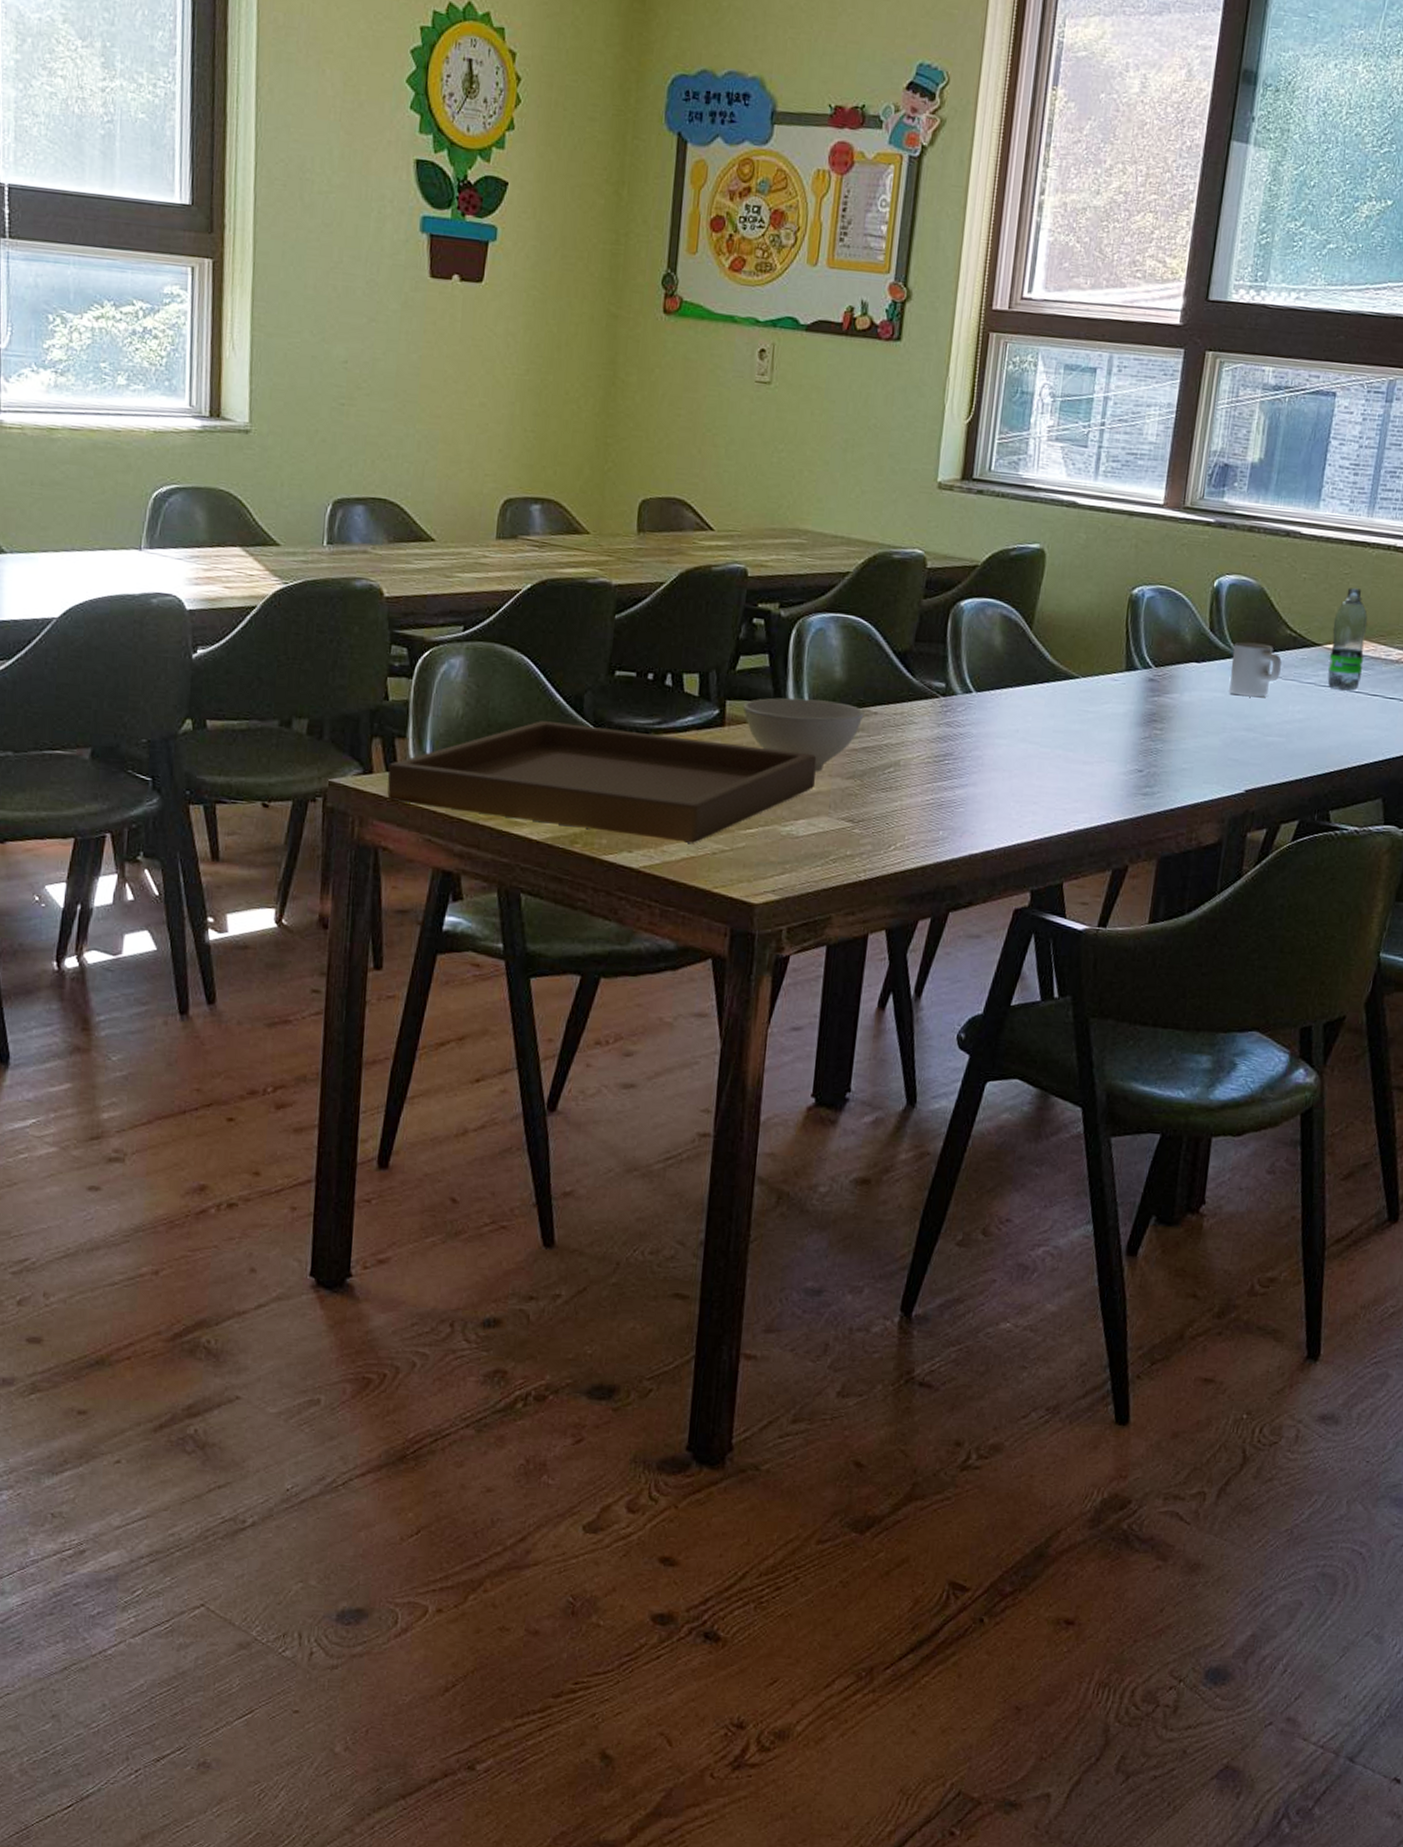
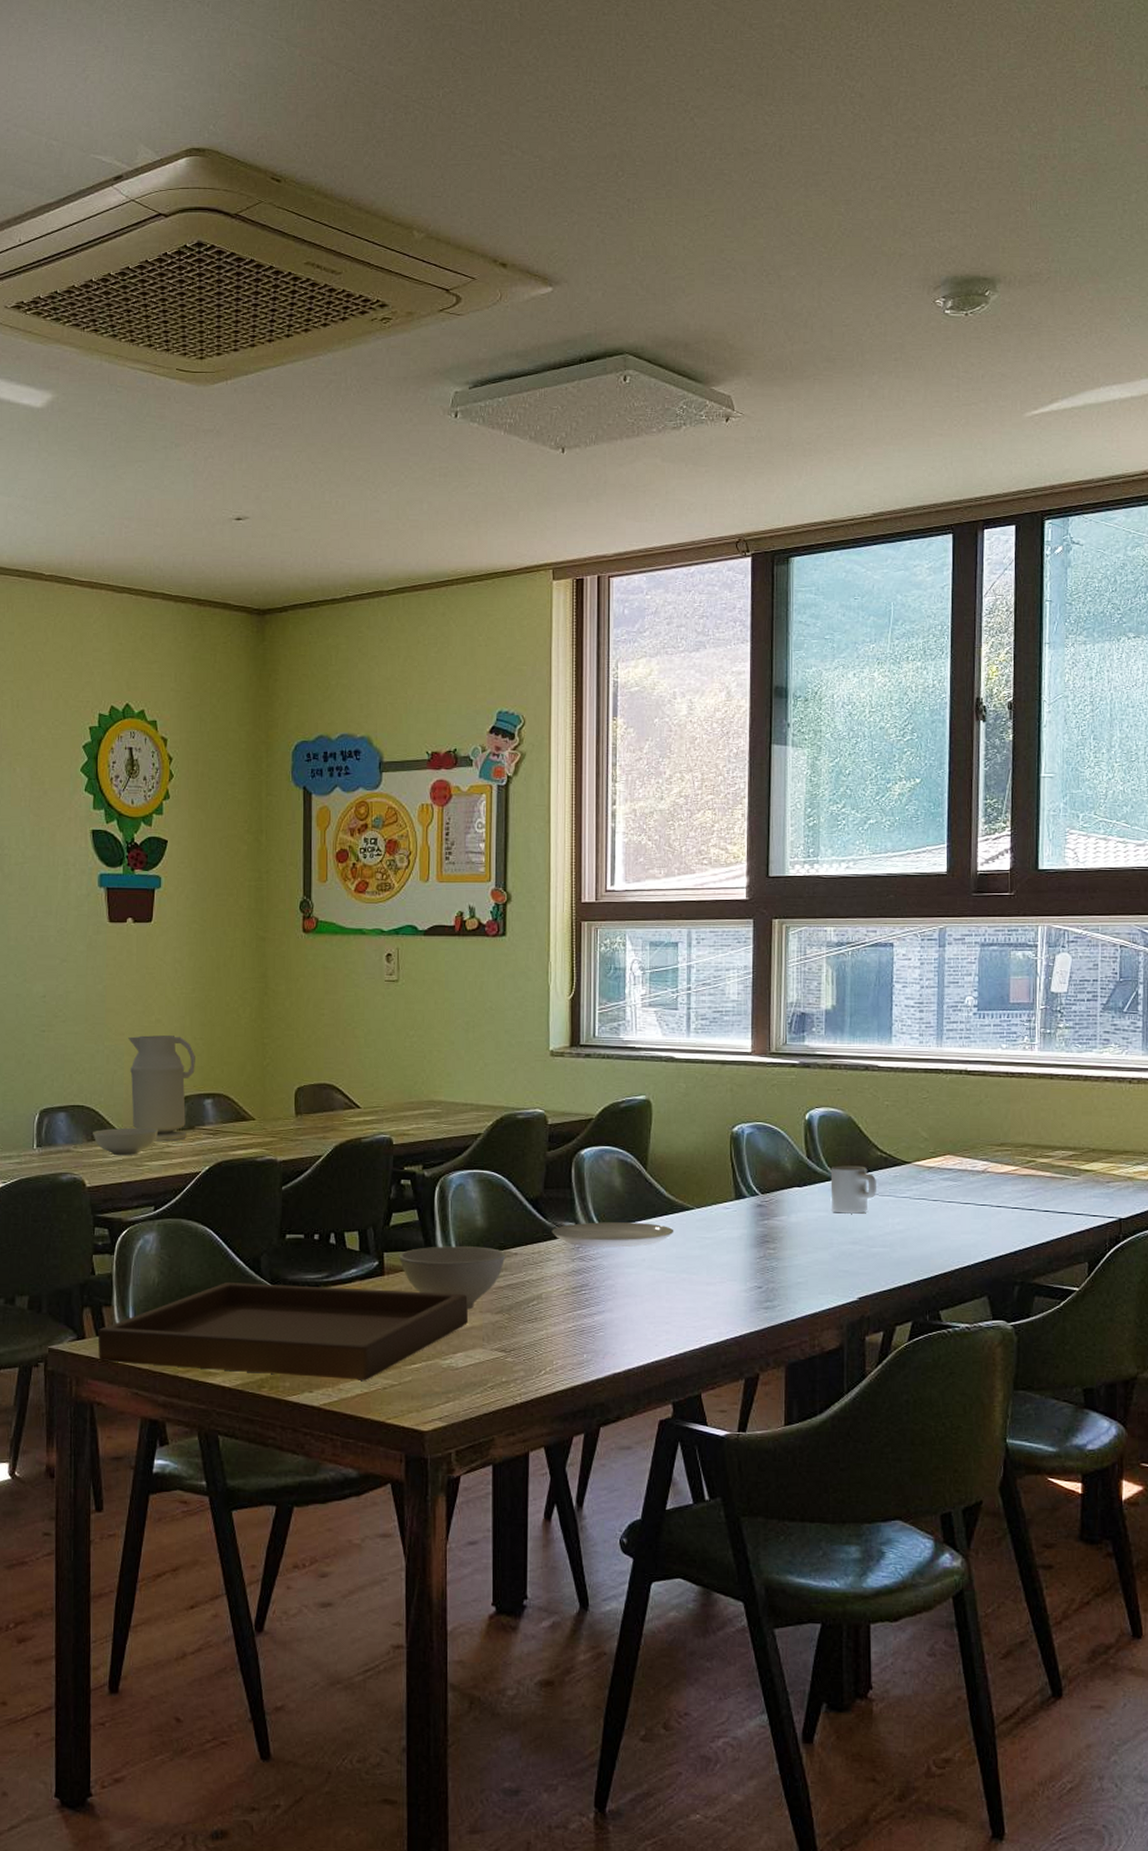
bowl: none [395,529,475,564] -> present [93,1127,159,1156]
water jug: none [444,420,524,550] -> present [128,1035,195,1142]
plate: none [918,683,1055,716] -> present [552,1222,674,1248]
bottle: present [1327,588,1368,692] -> none [919,1110,951,1202]

